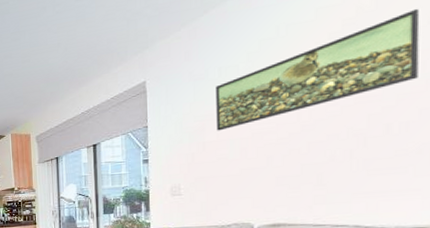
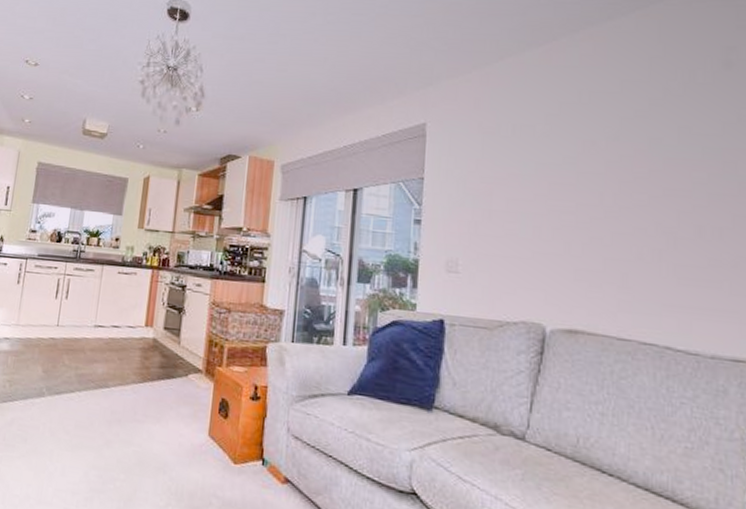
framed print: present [216,8,420,131] -> none [506,102,730,200]

